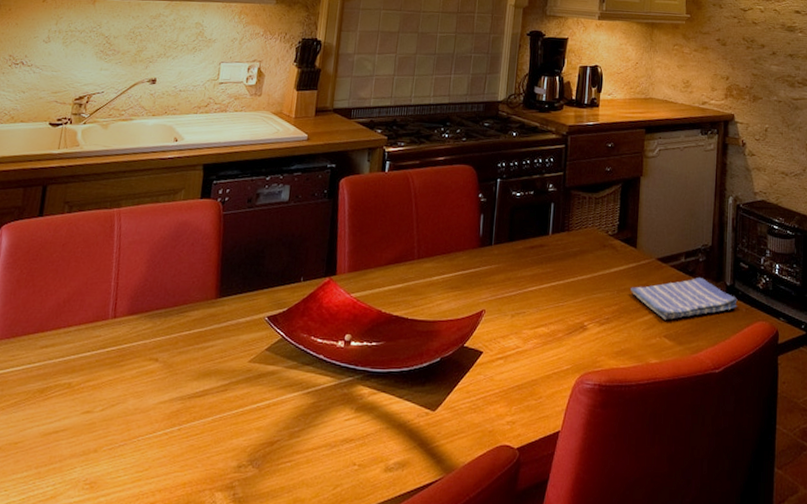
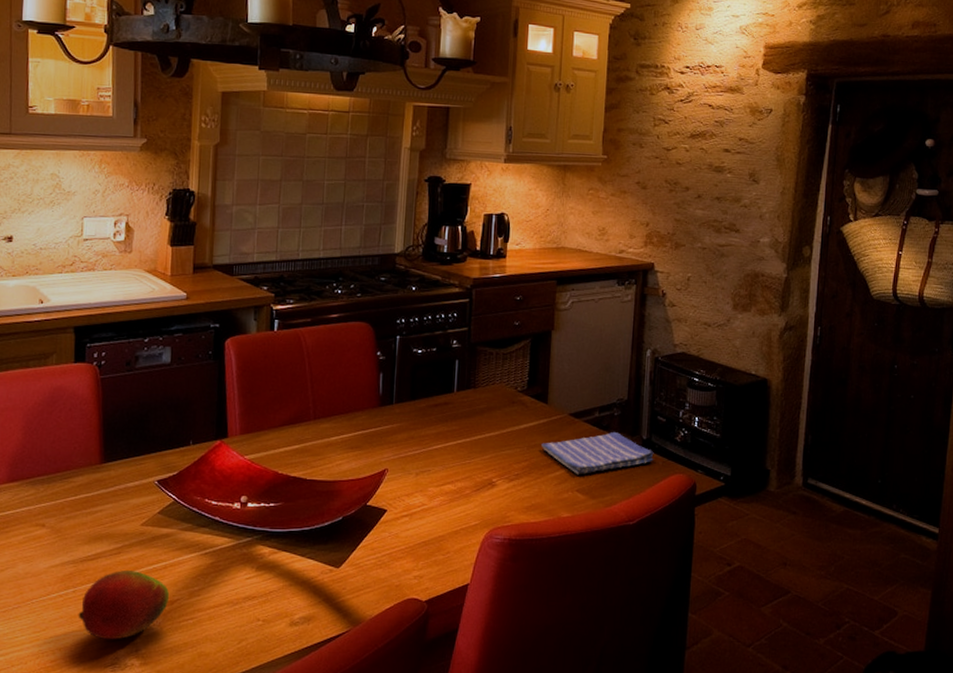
fruit: none [180,408,271,482] -> present [78,570,170,640]

